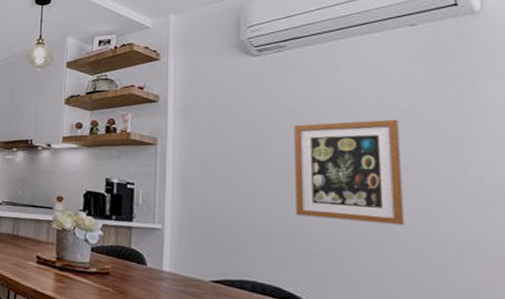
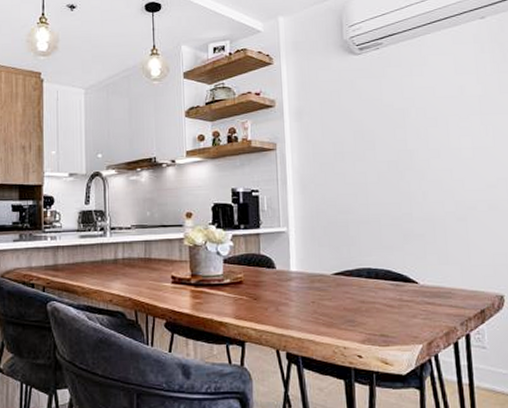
wall art: present [294,119,405,226] -> none [393,105,483,202]

